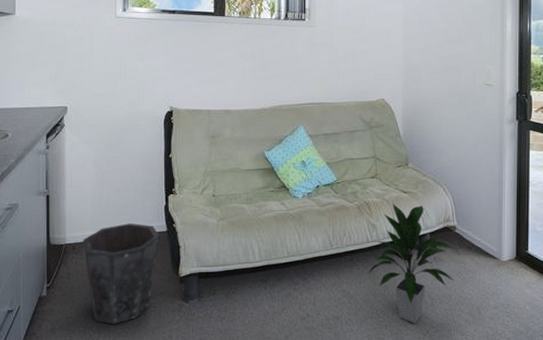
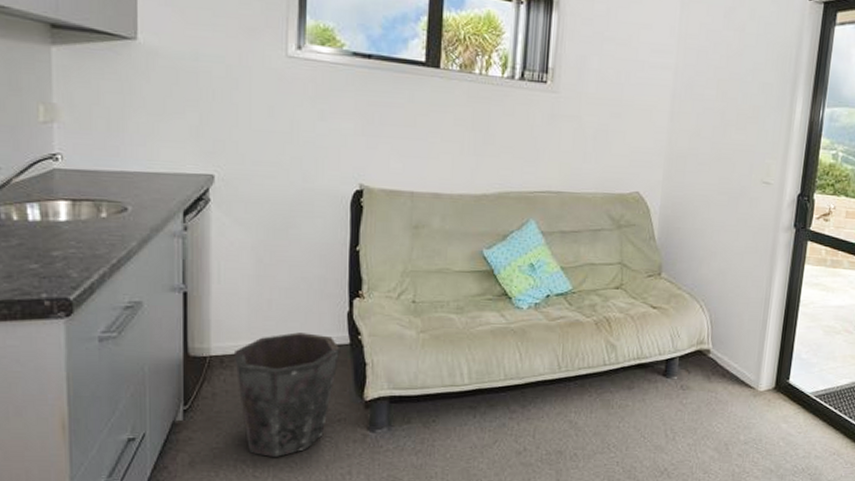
indoor plant: present [369,203,455,323] -> none [603,319,707,460]

